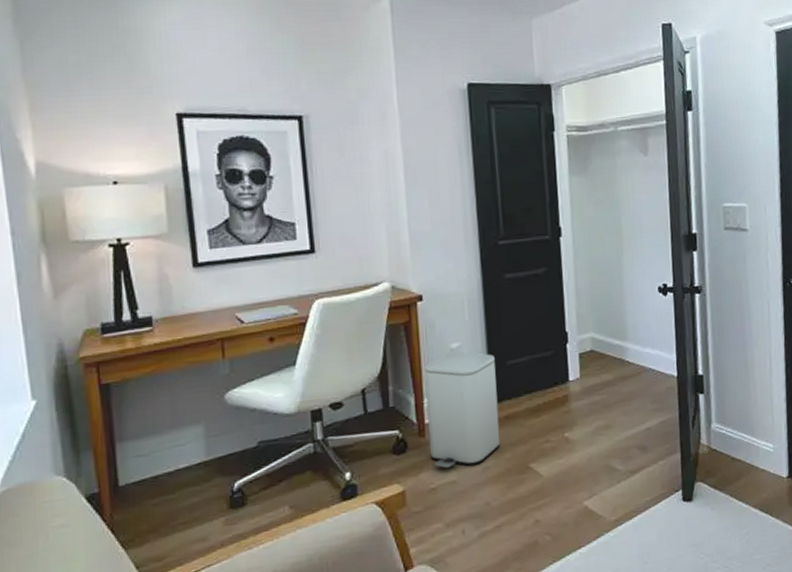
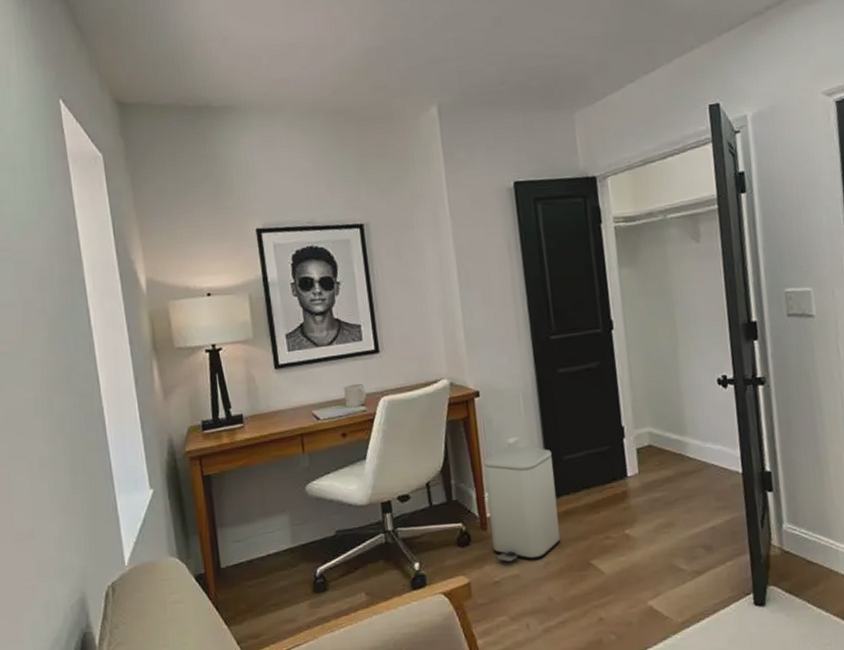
mug: none [272,284,298,311] -> present [342,383,366,408]

